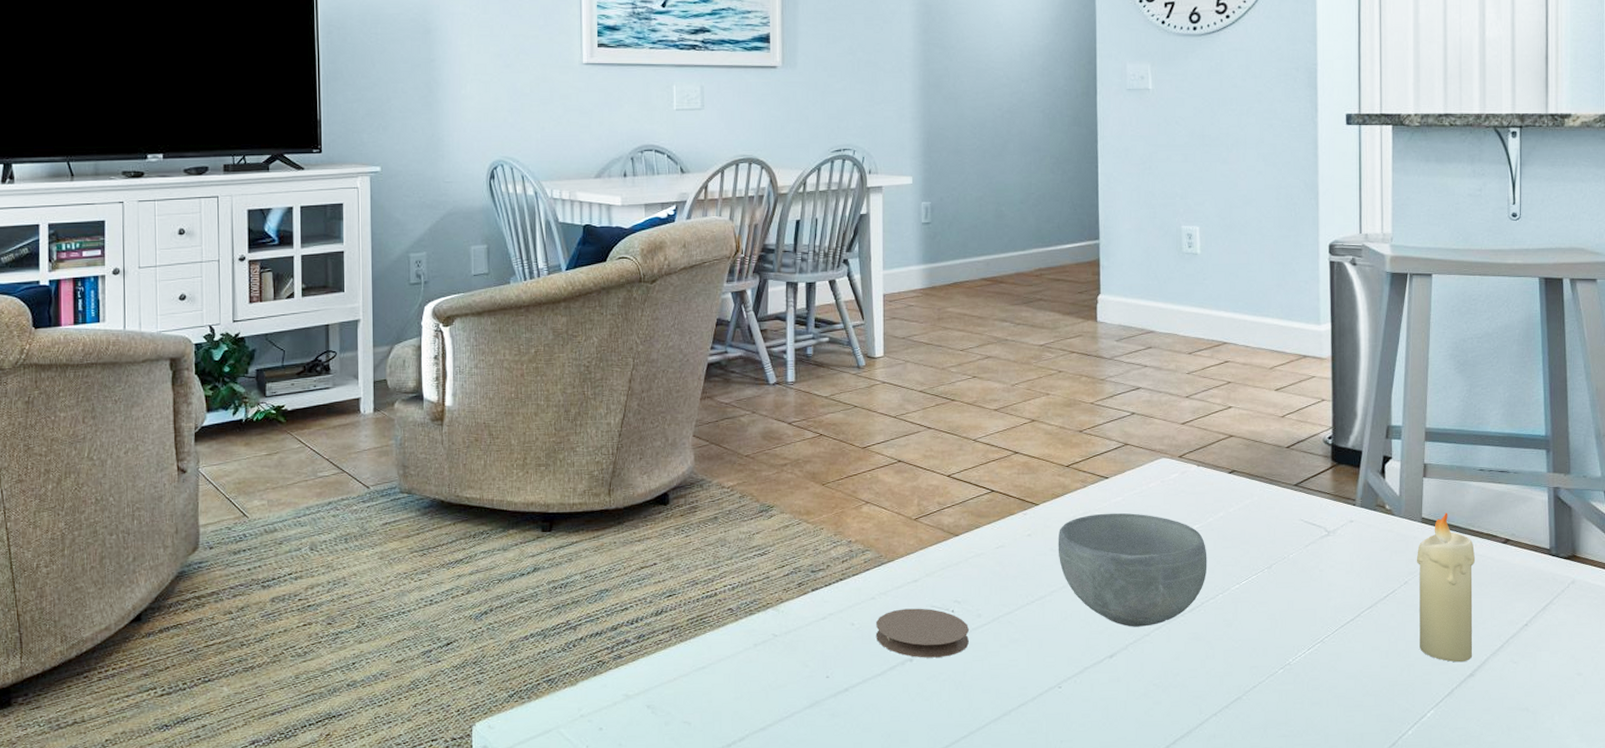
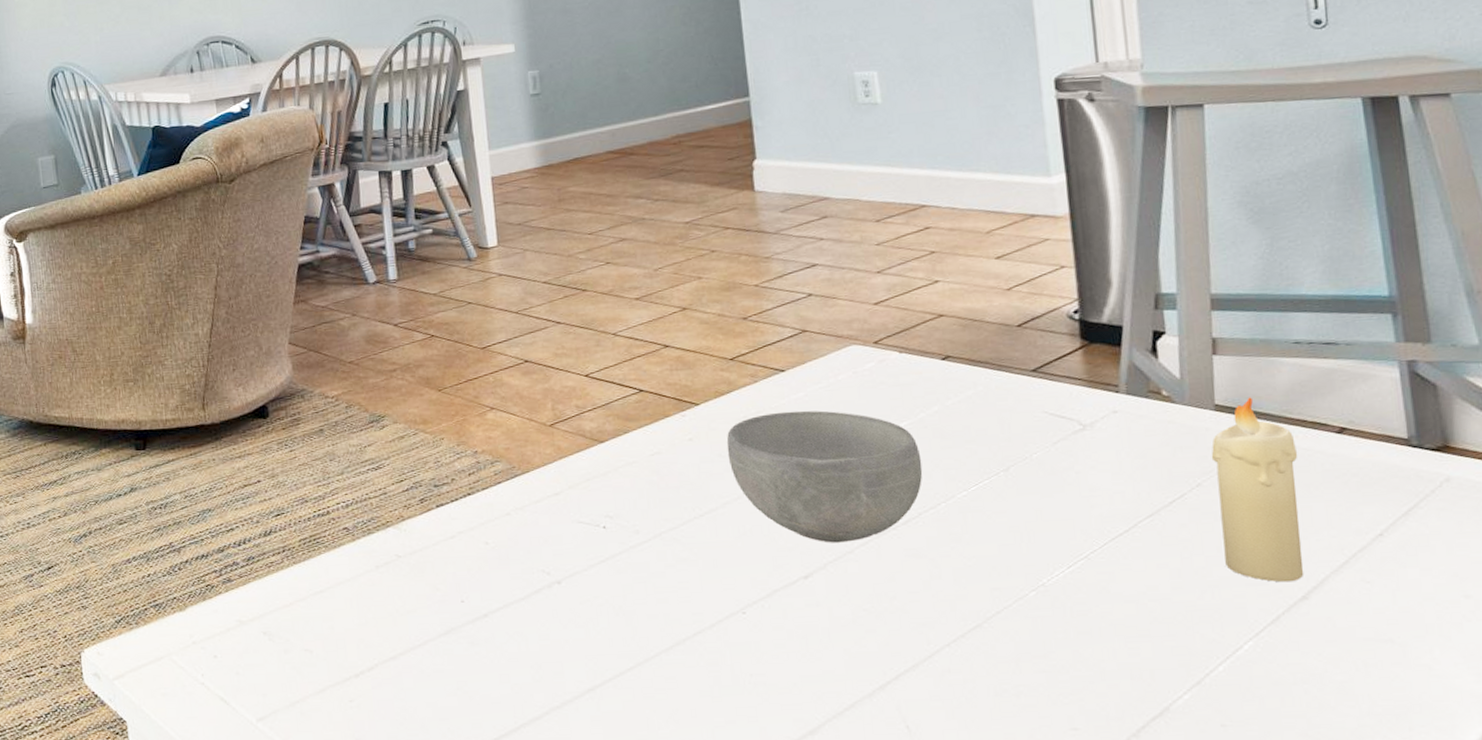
coaster: present [876,608,969,658] -> none [514,524,627,580]

